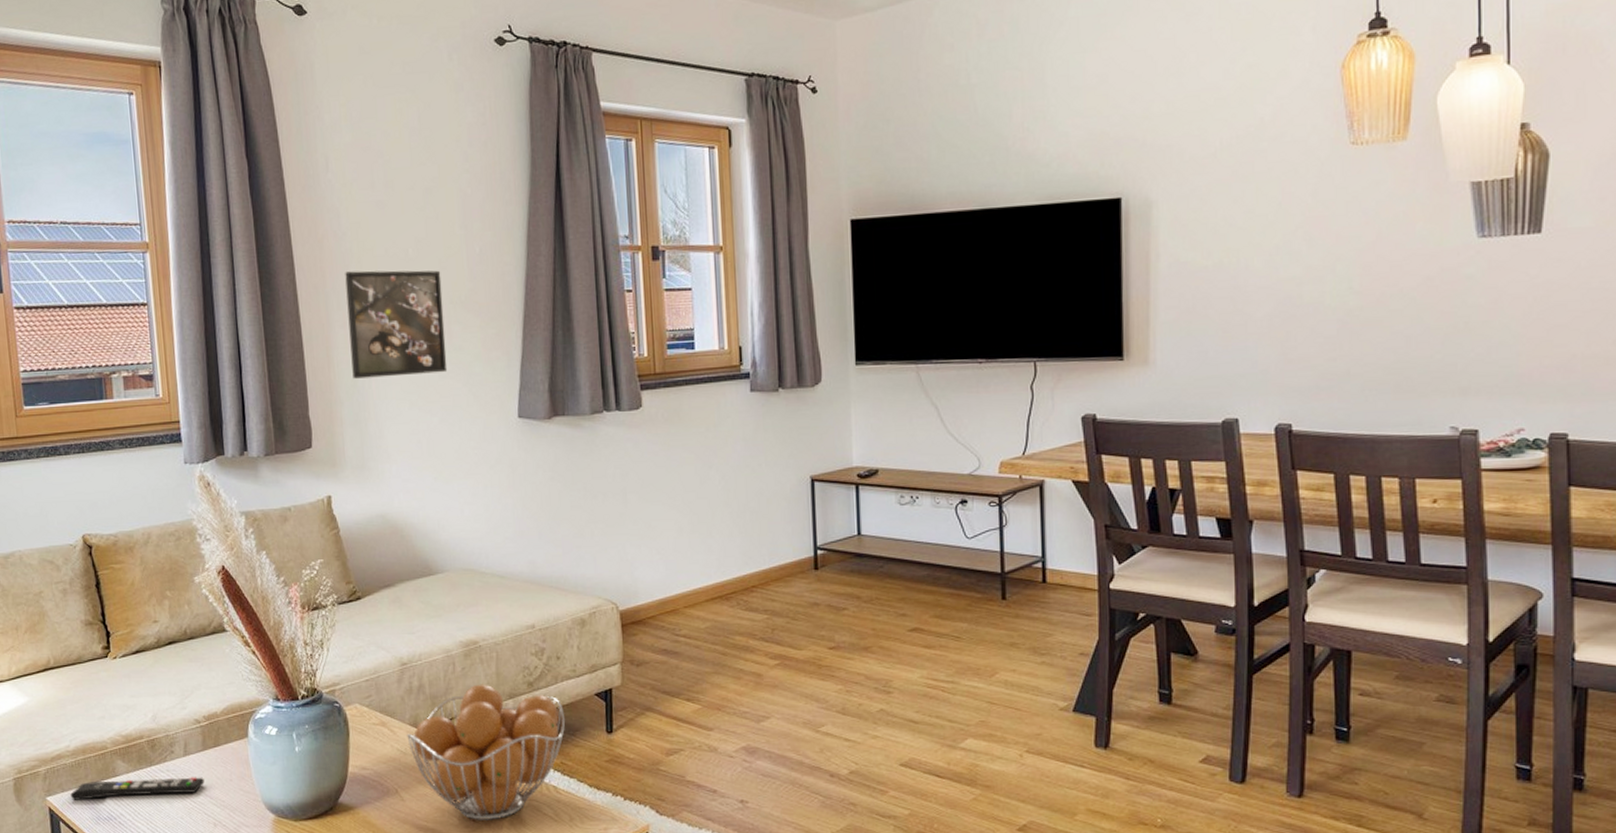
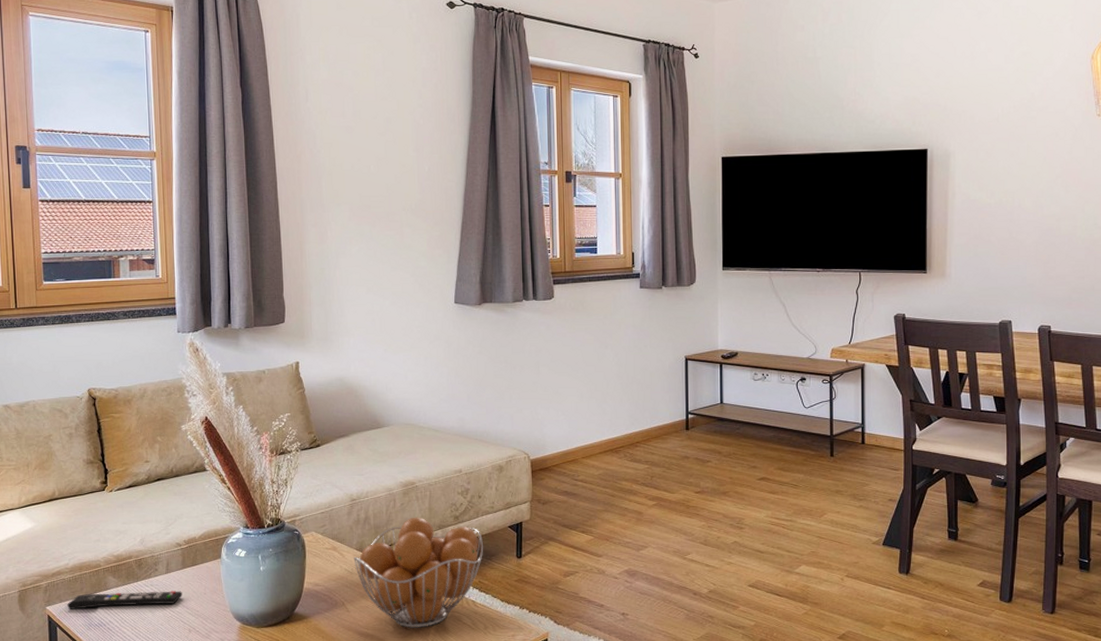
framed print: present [345,270,448,379] -> none [318,181,399,268]

